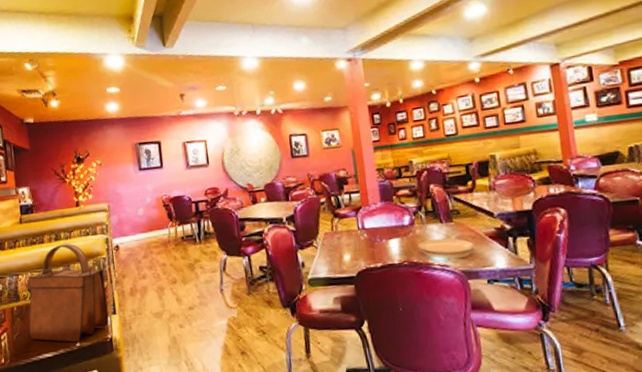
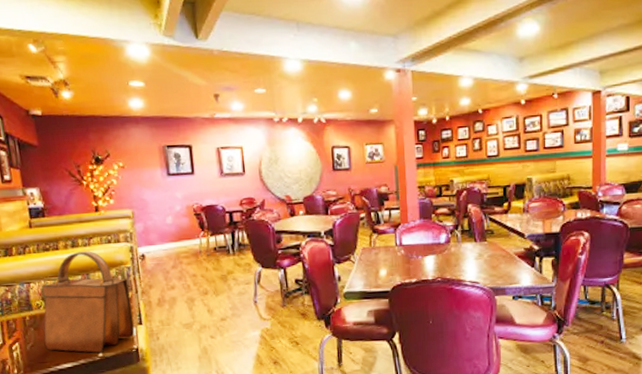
plate: present [418,238,475,260] -> none [451,256,504,277]

